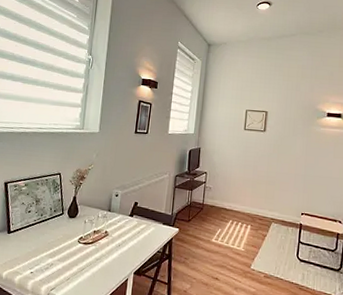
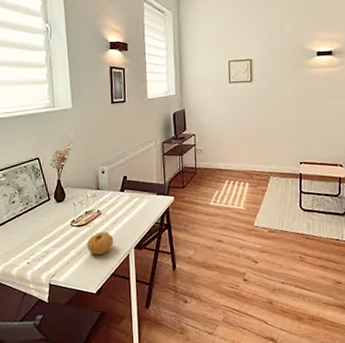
fruit: none [89,252,116,275] -> present [86,231,114,254]

